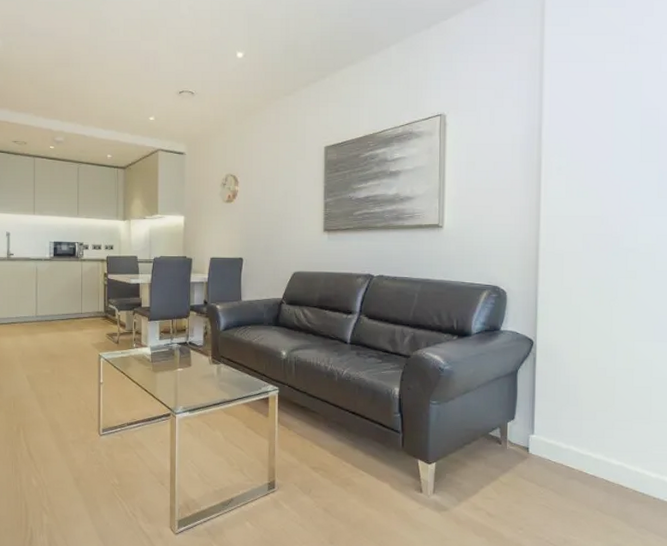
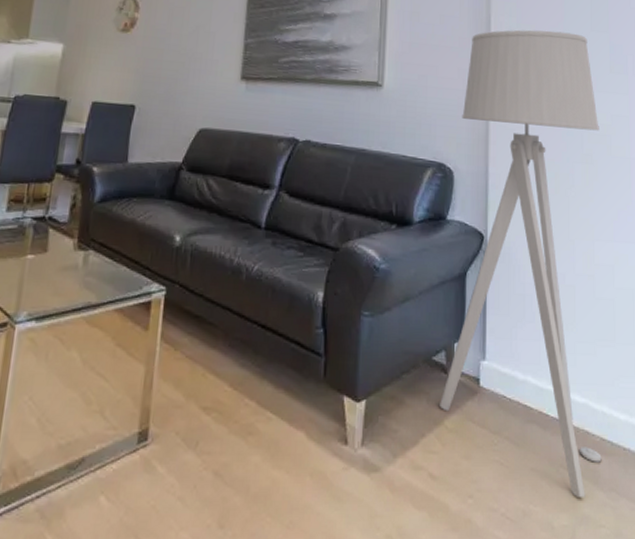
floor lamp: none [495,165,644,532] -> present [440,29,602,499]

